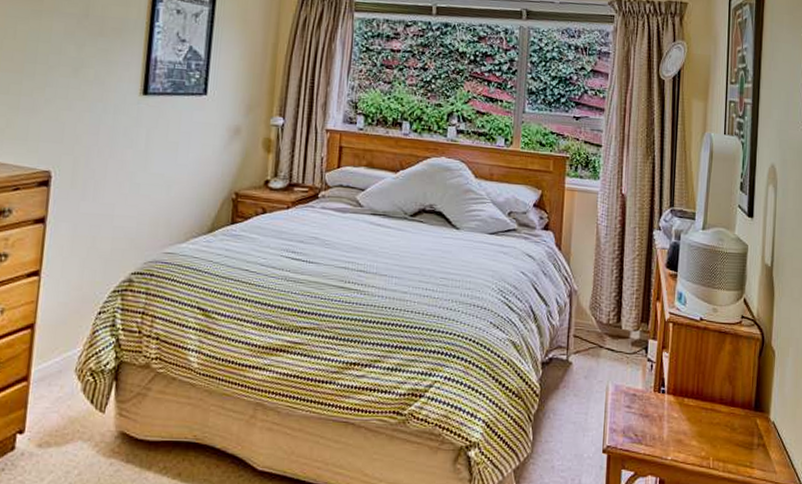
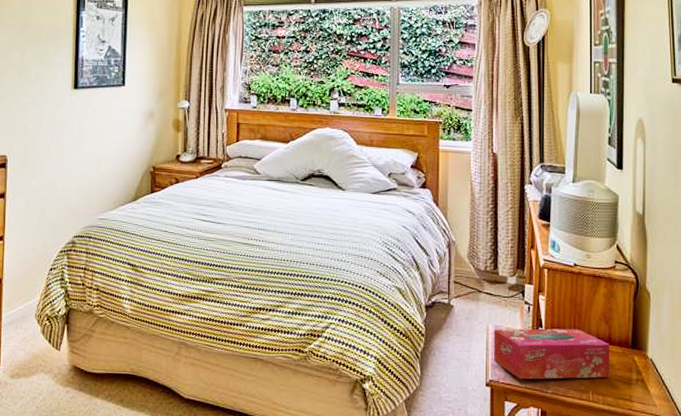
tissue box: none [612,388,732,445] -> present [493,328,609,380]

